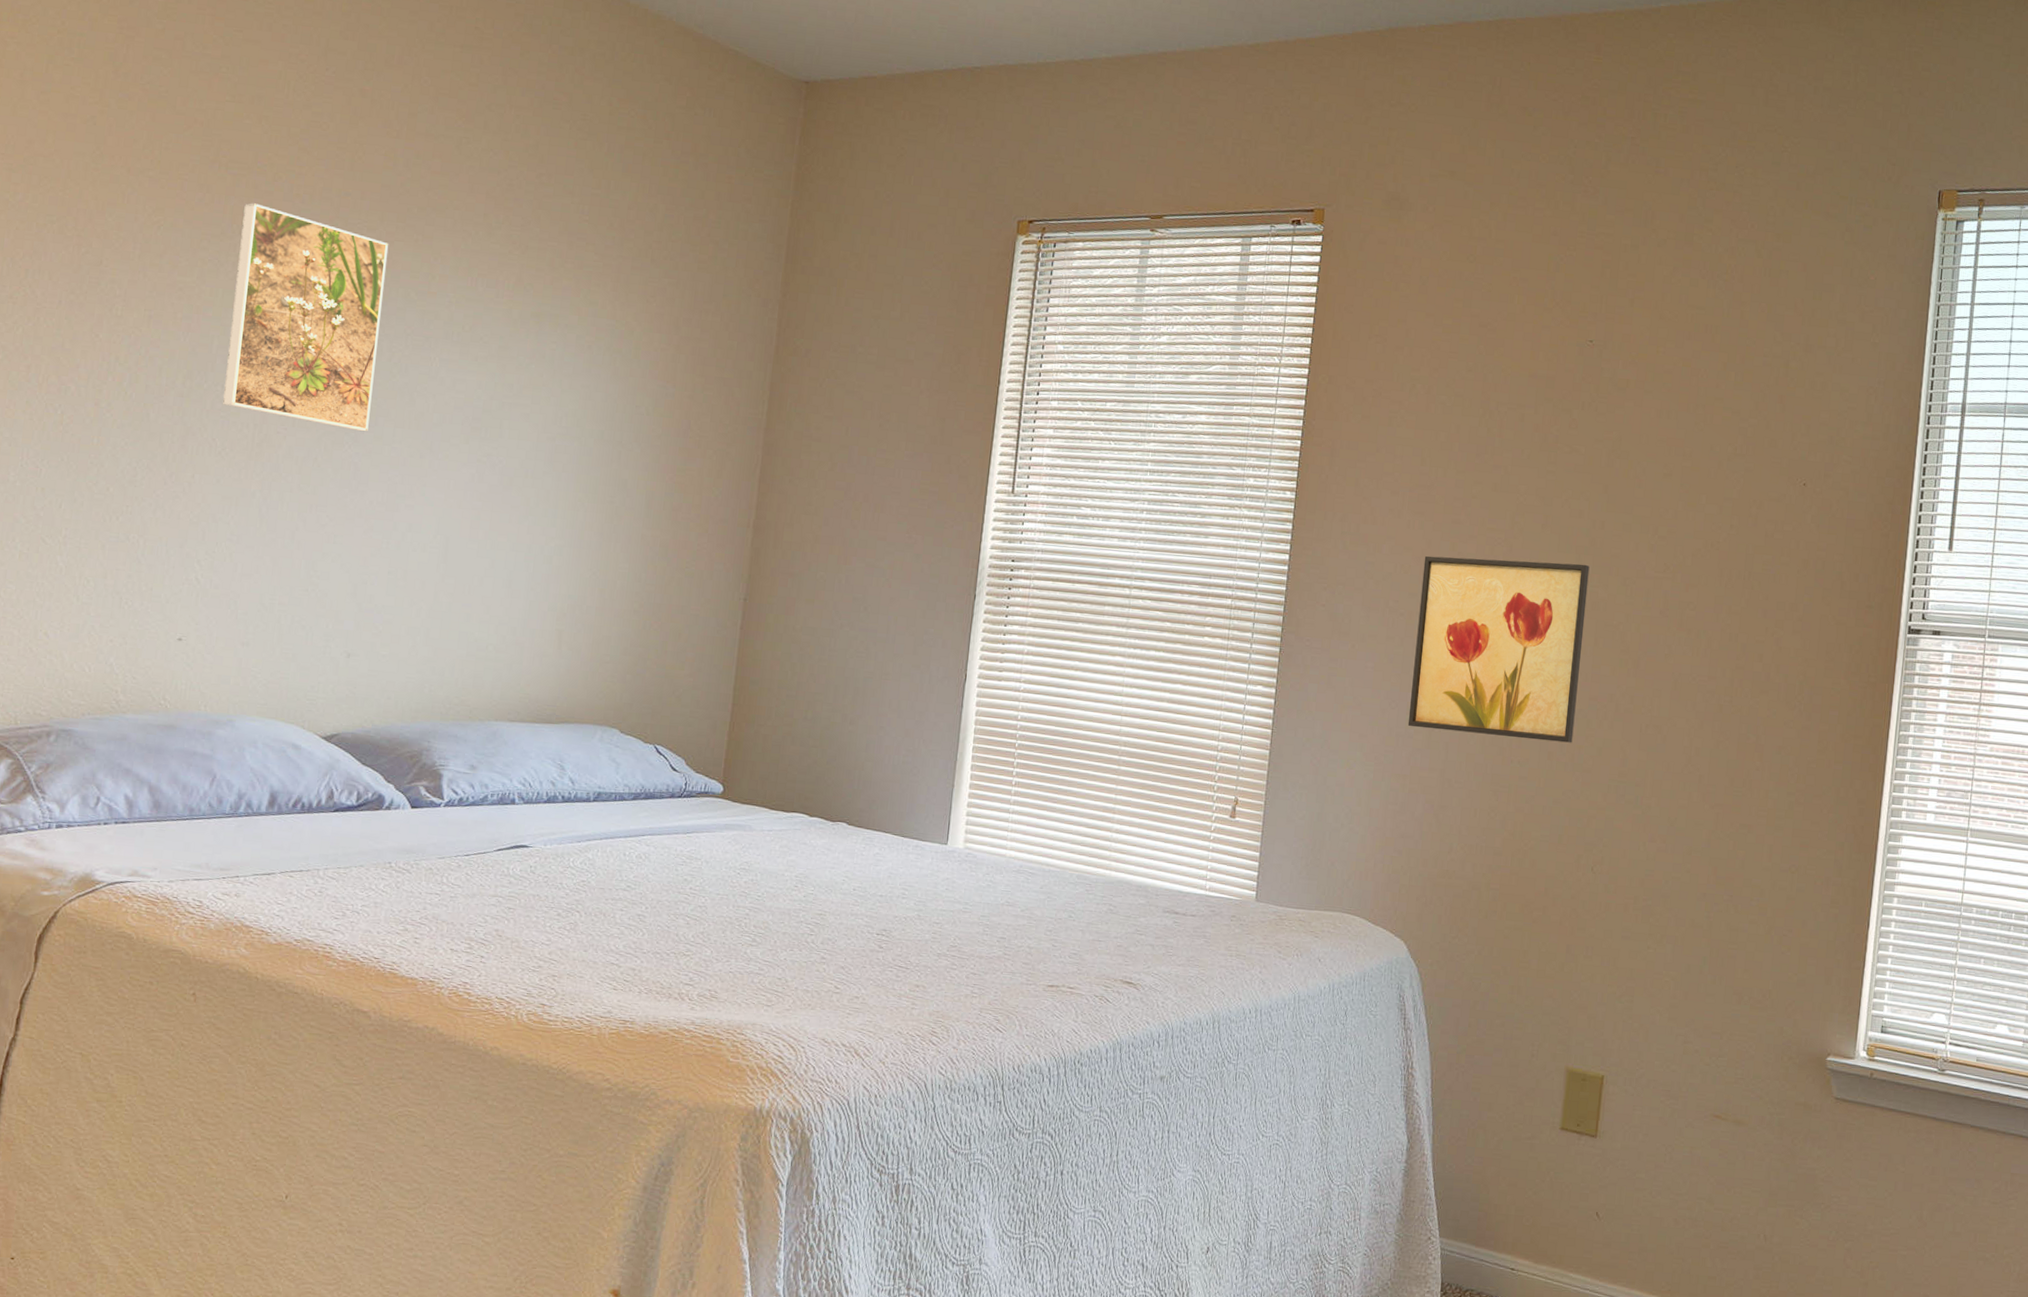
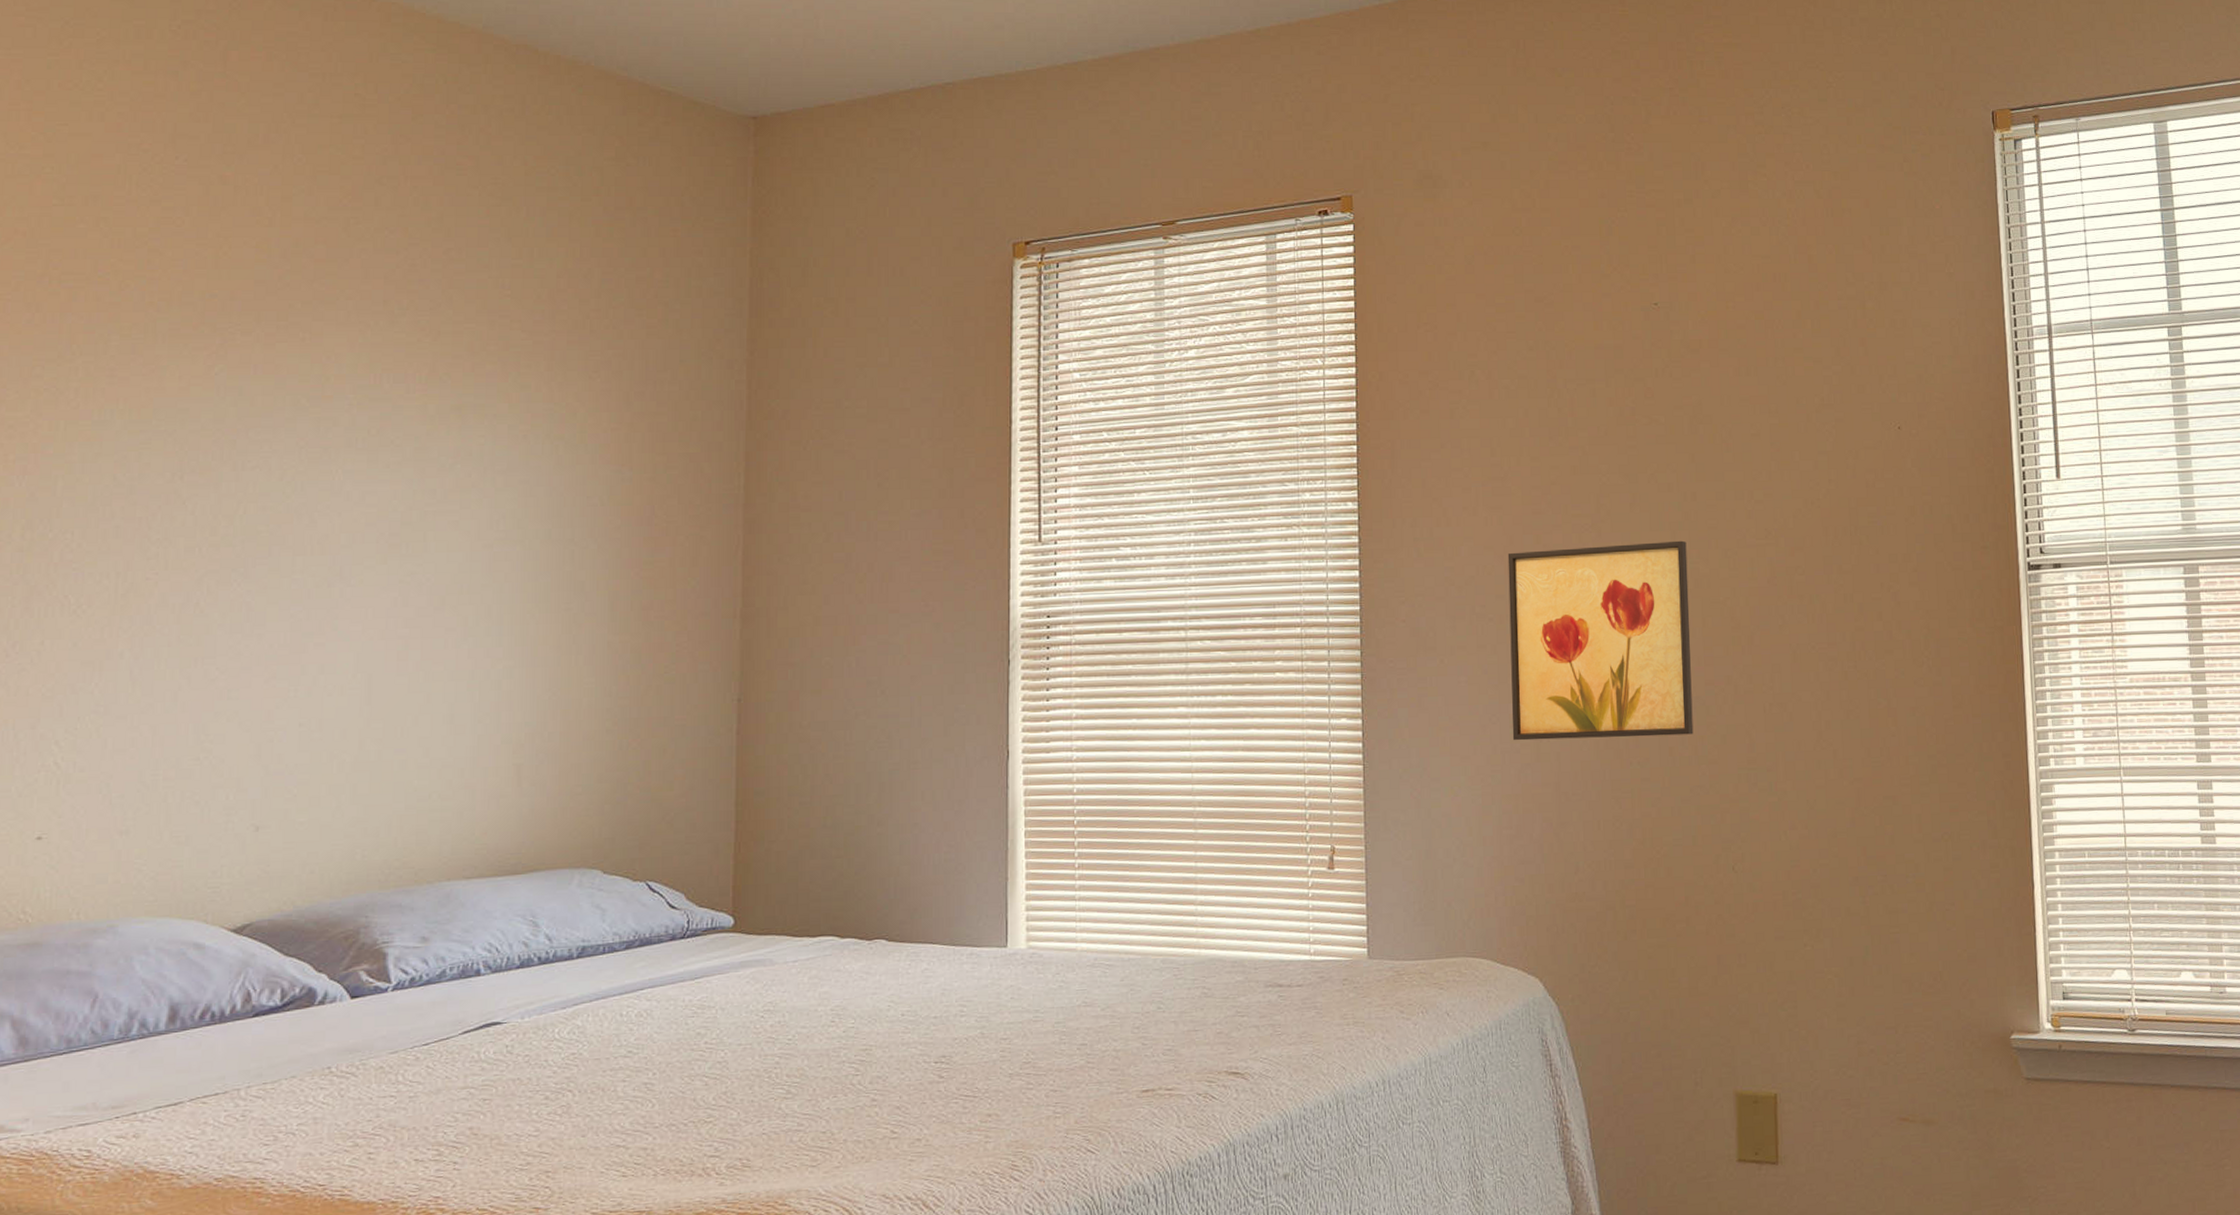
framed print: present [223,203,389,432] -> none [74,318,270,566]

